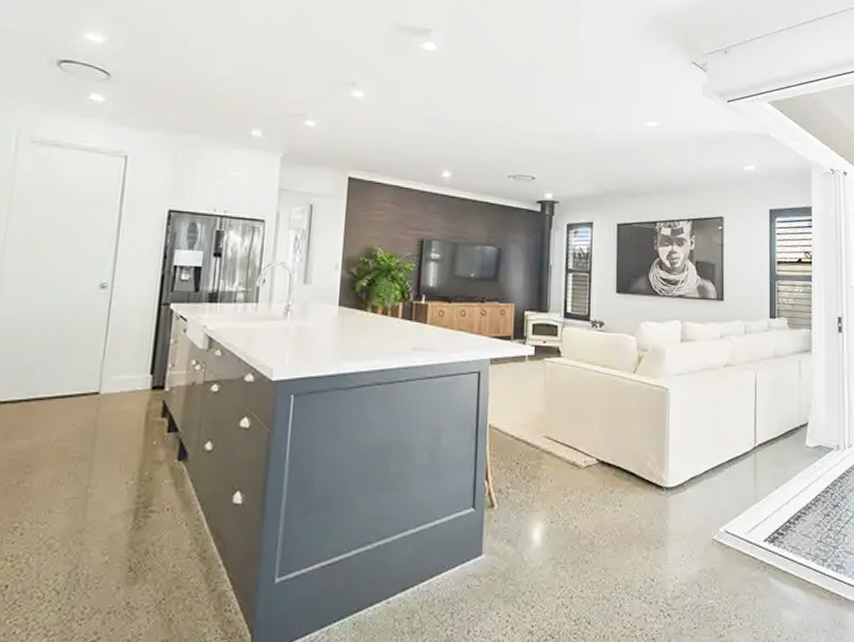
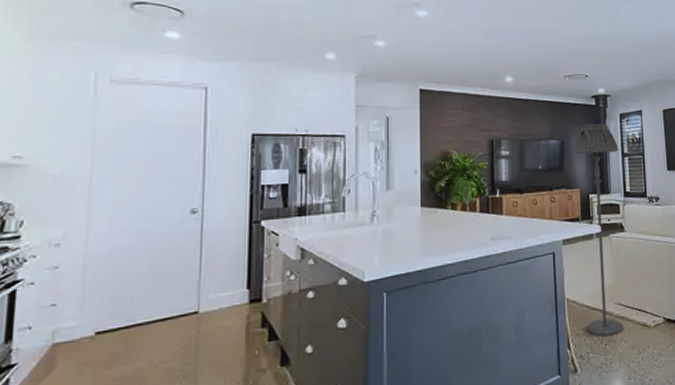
floor lamp: none [509,231,563,472] -> present [574,123,623,337]

